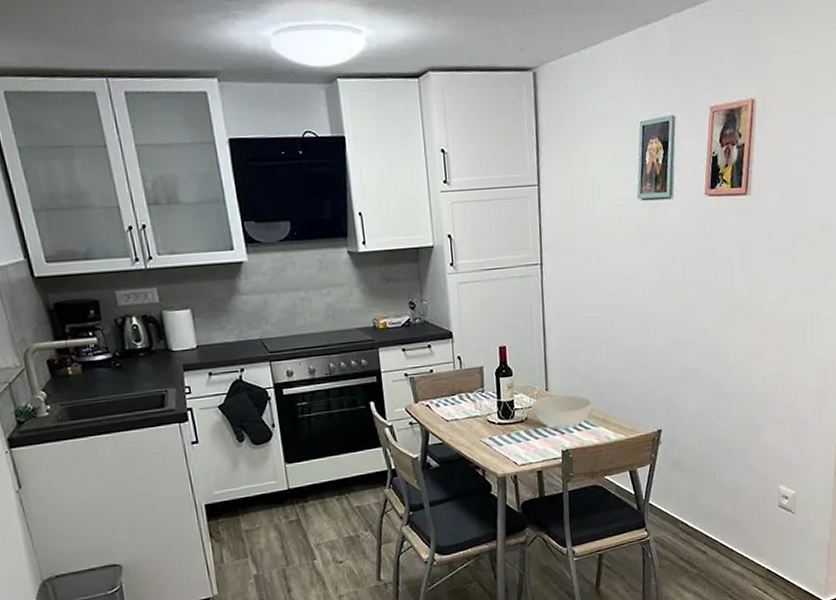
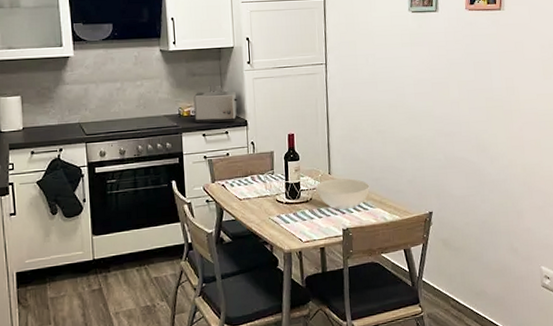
toaster: none [389,298,441,337] -> present [193,91,238,124]

